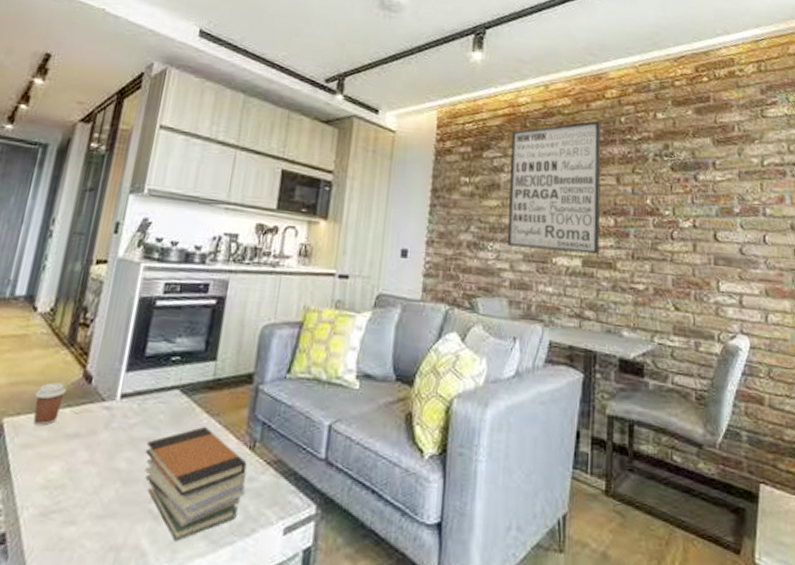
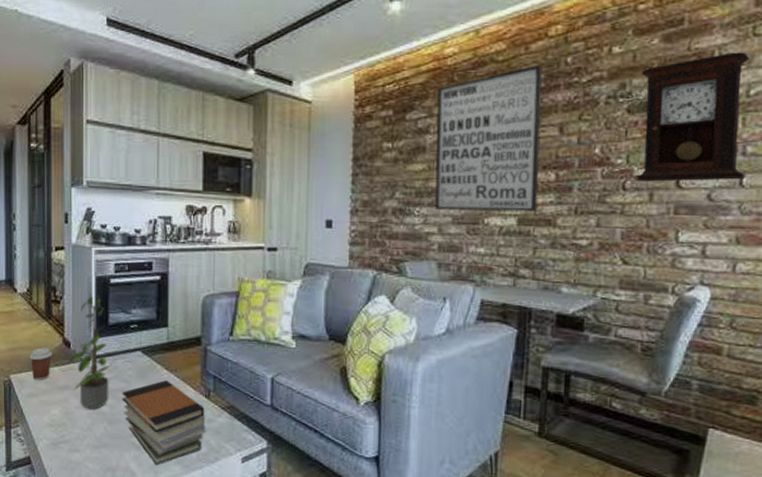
potted plant: none [85,317,143,465] -> present [68,293,111,410]
pendulum clock: none [680,128,767,238] -> present [635,52,750,182]

